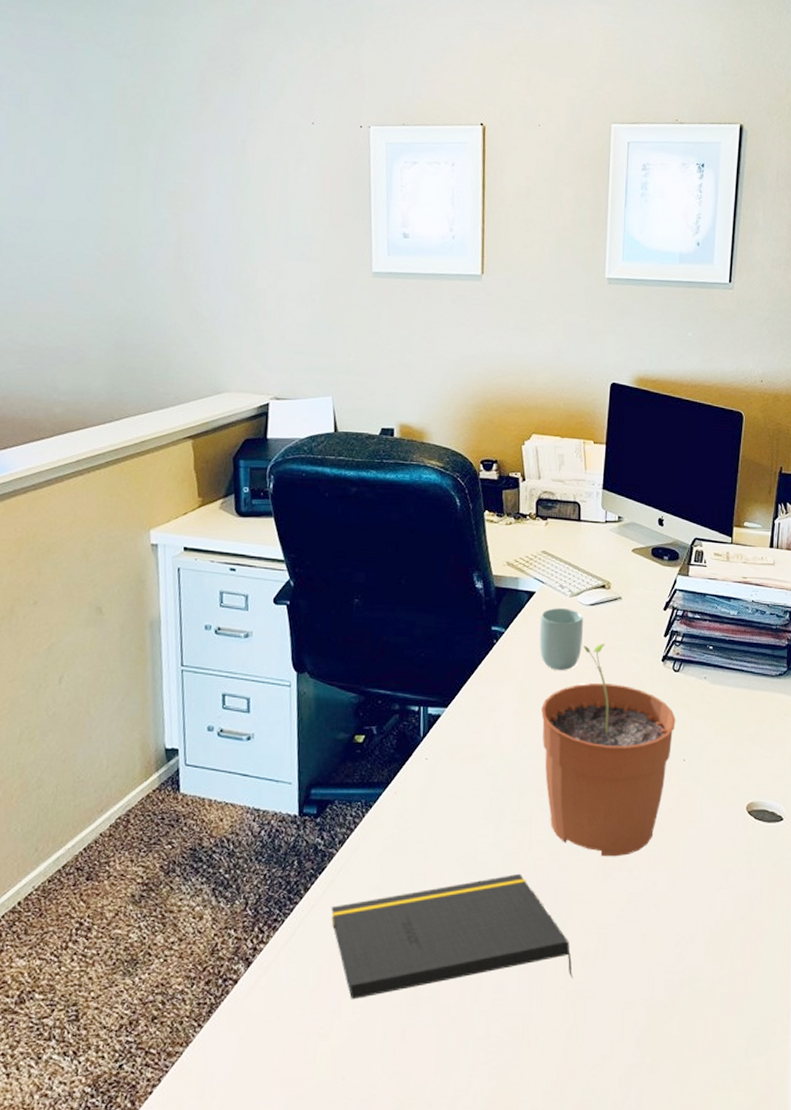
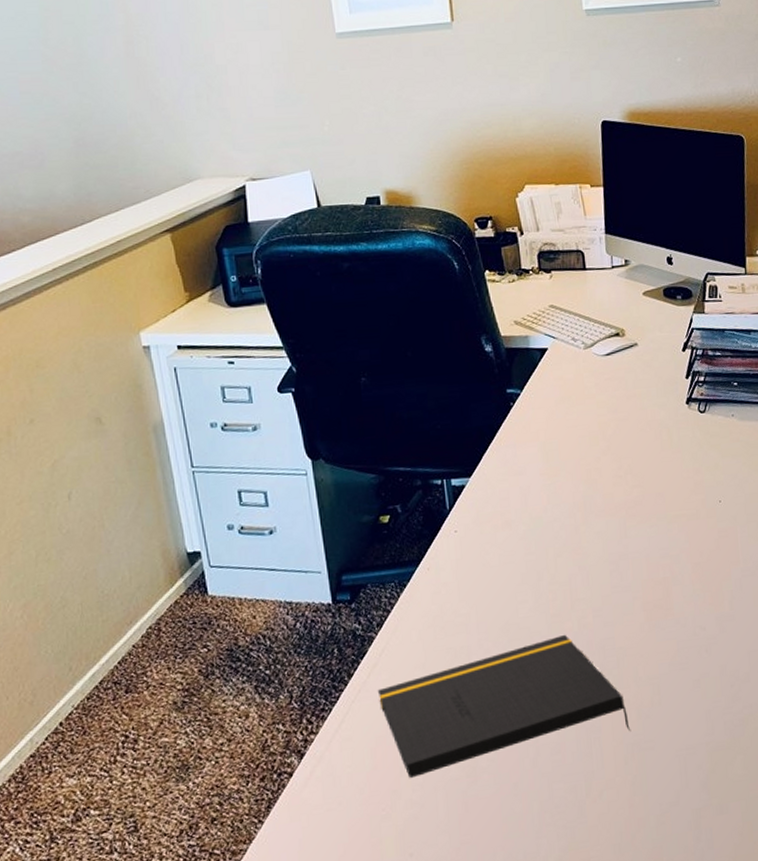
cup: present [539,607,584,671] -> none [555,361,603,426]
plant pot: present [541,644,676,857] -> none [567,393,708,608]

